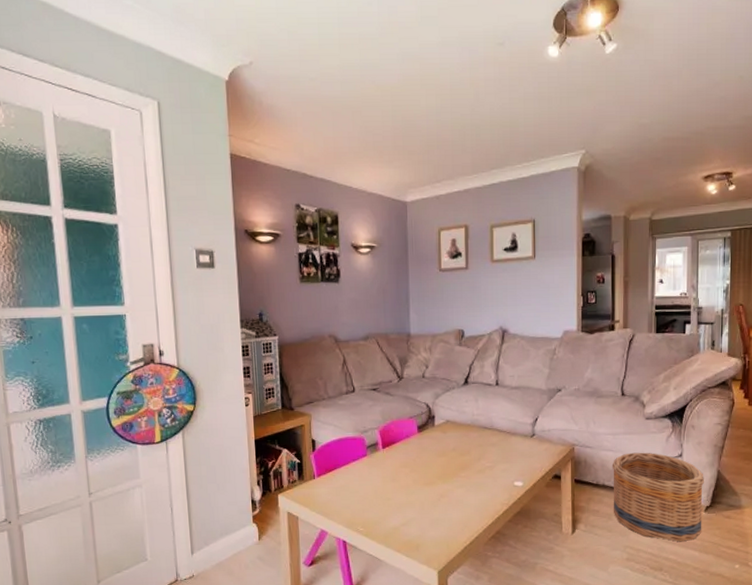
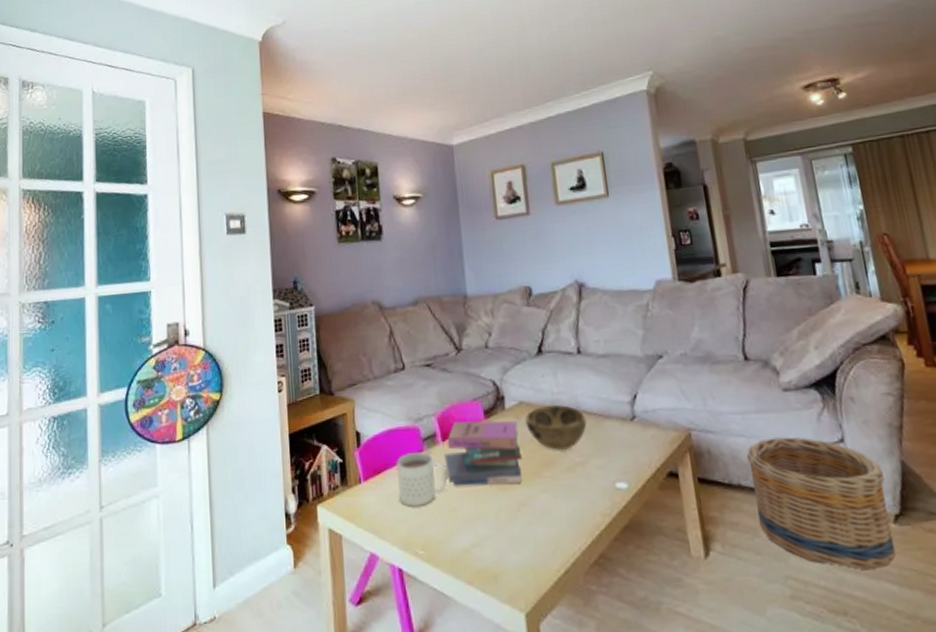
mug: none [344,456,385,497] -> present [395,452,447,508]
books: none [383,433,445,482] -> present [444,421,523,486]
decorative bowl: none [450,424,497,457] -> present [525,405,587,450]

